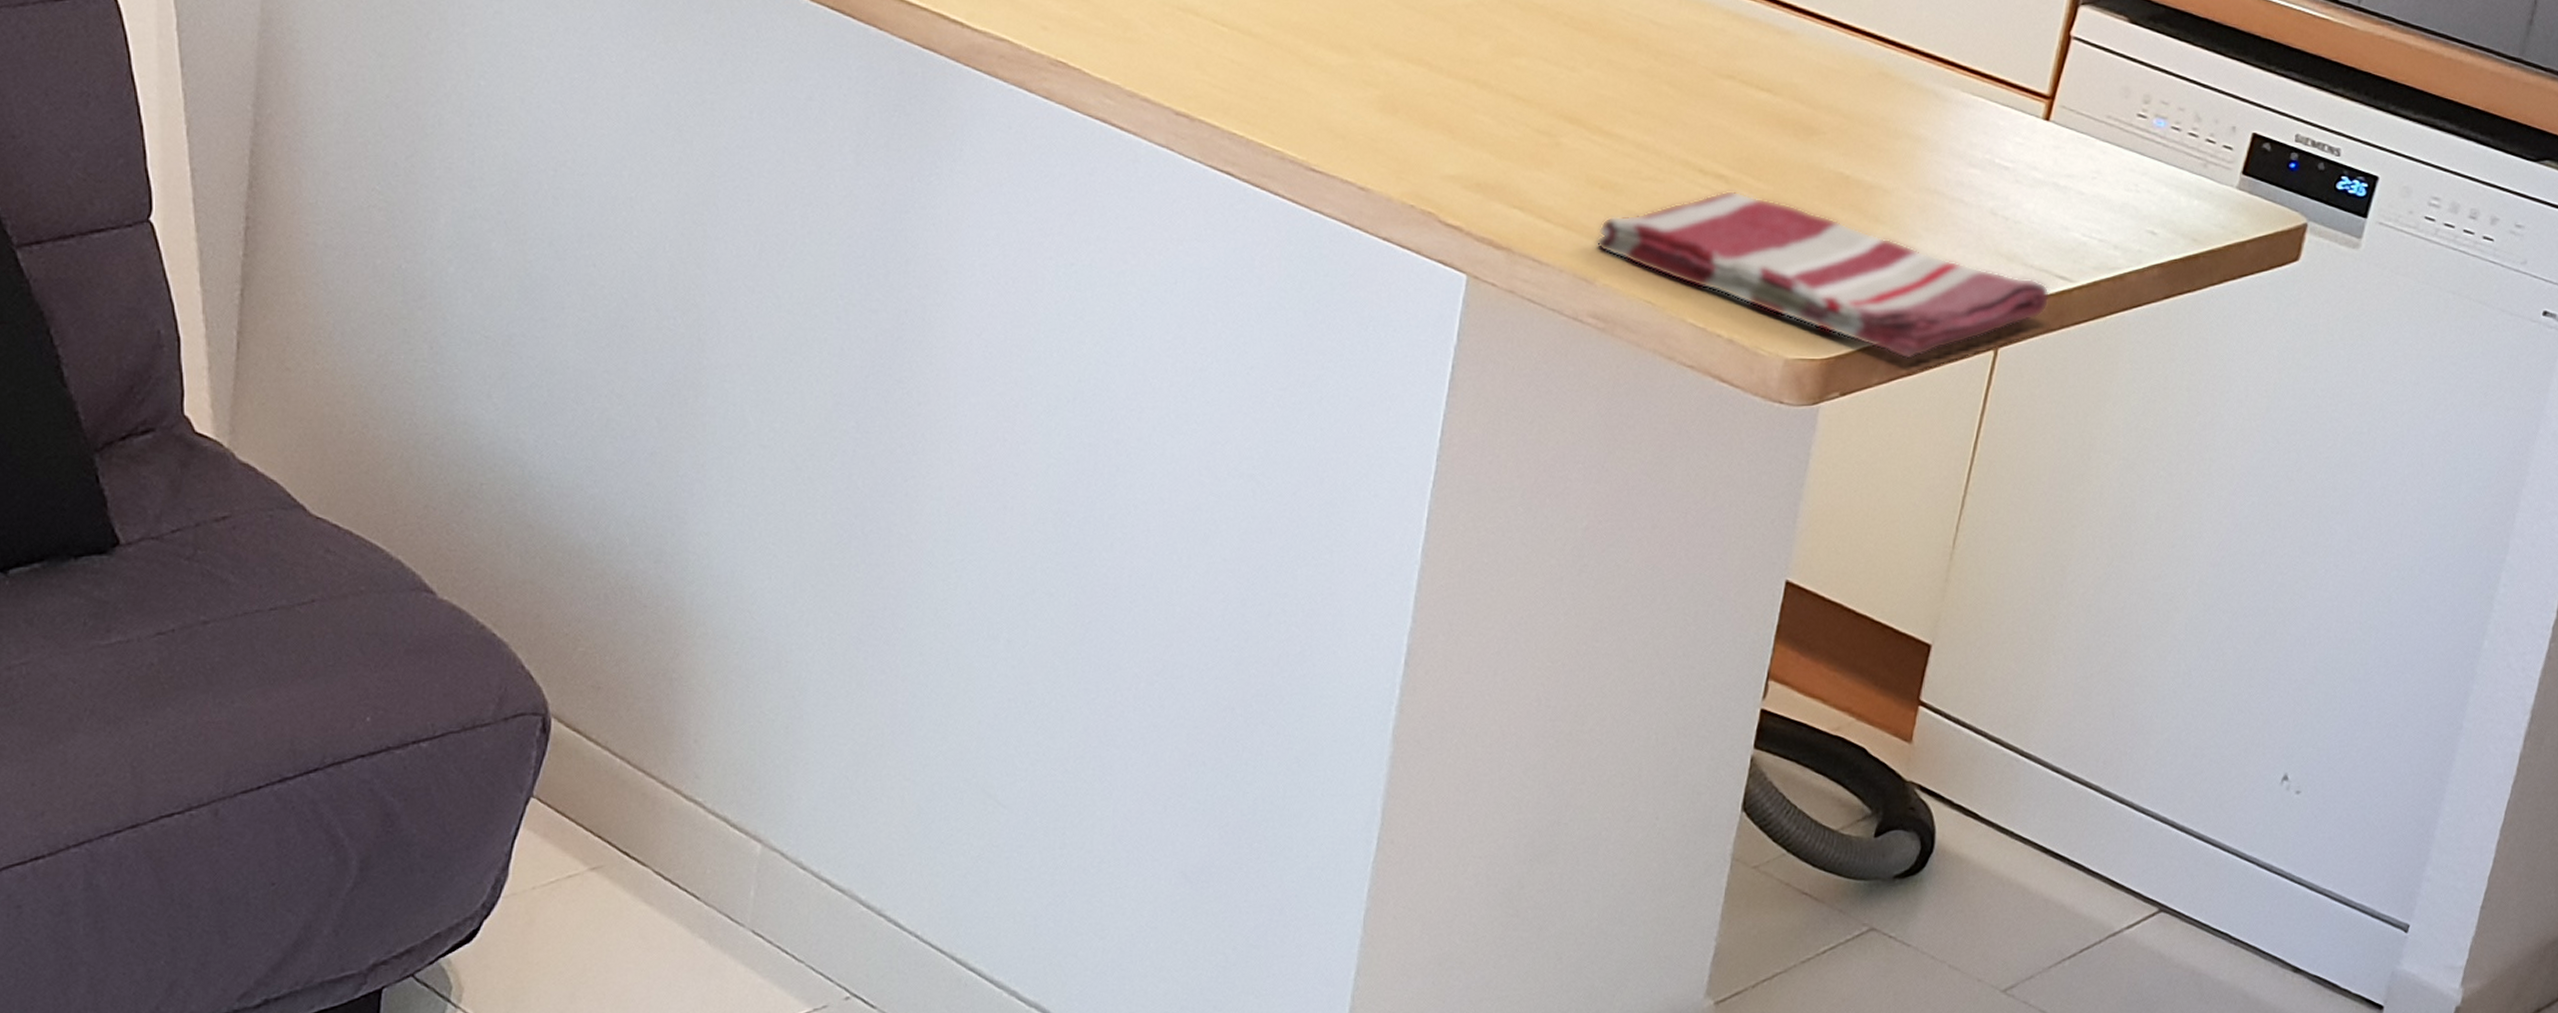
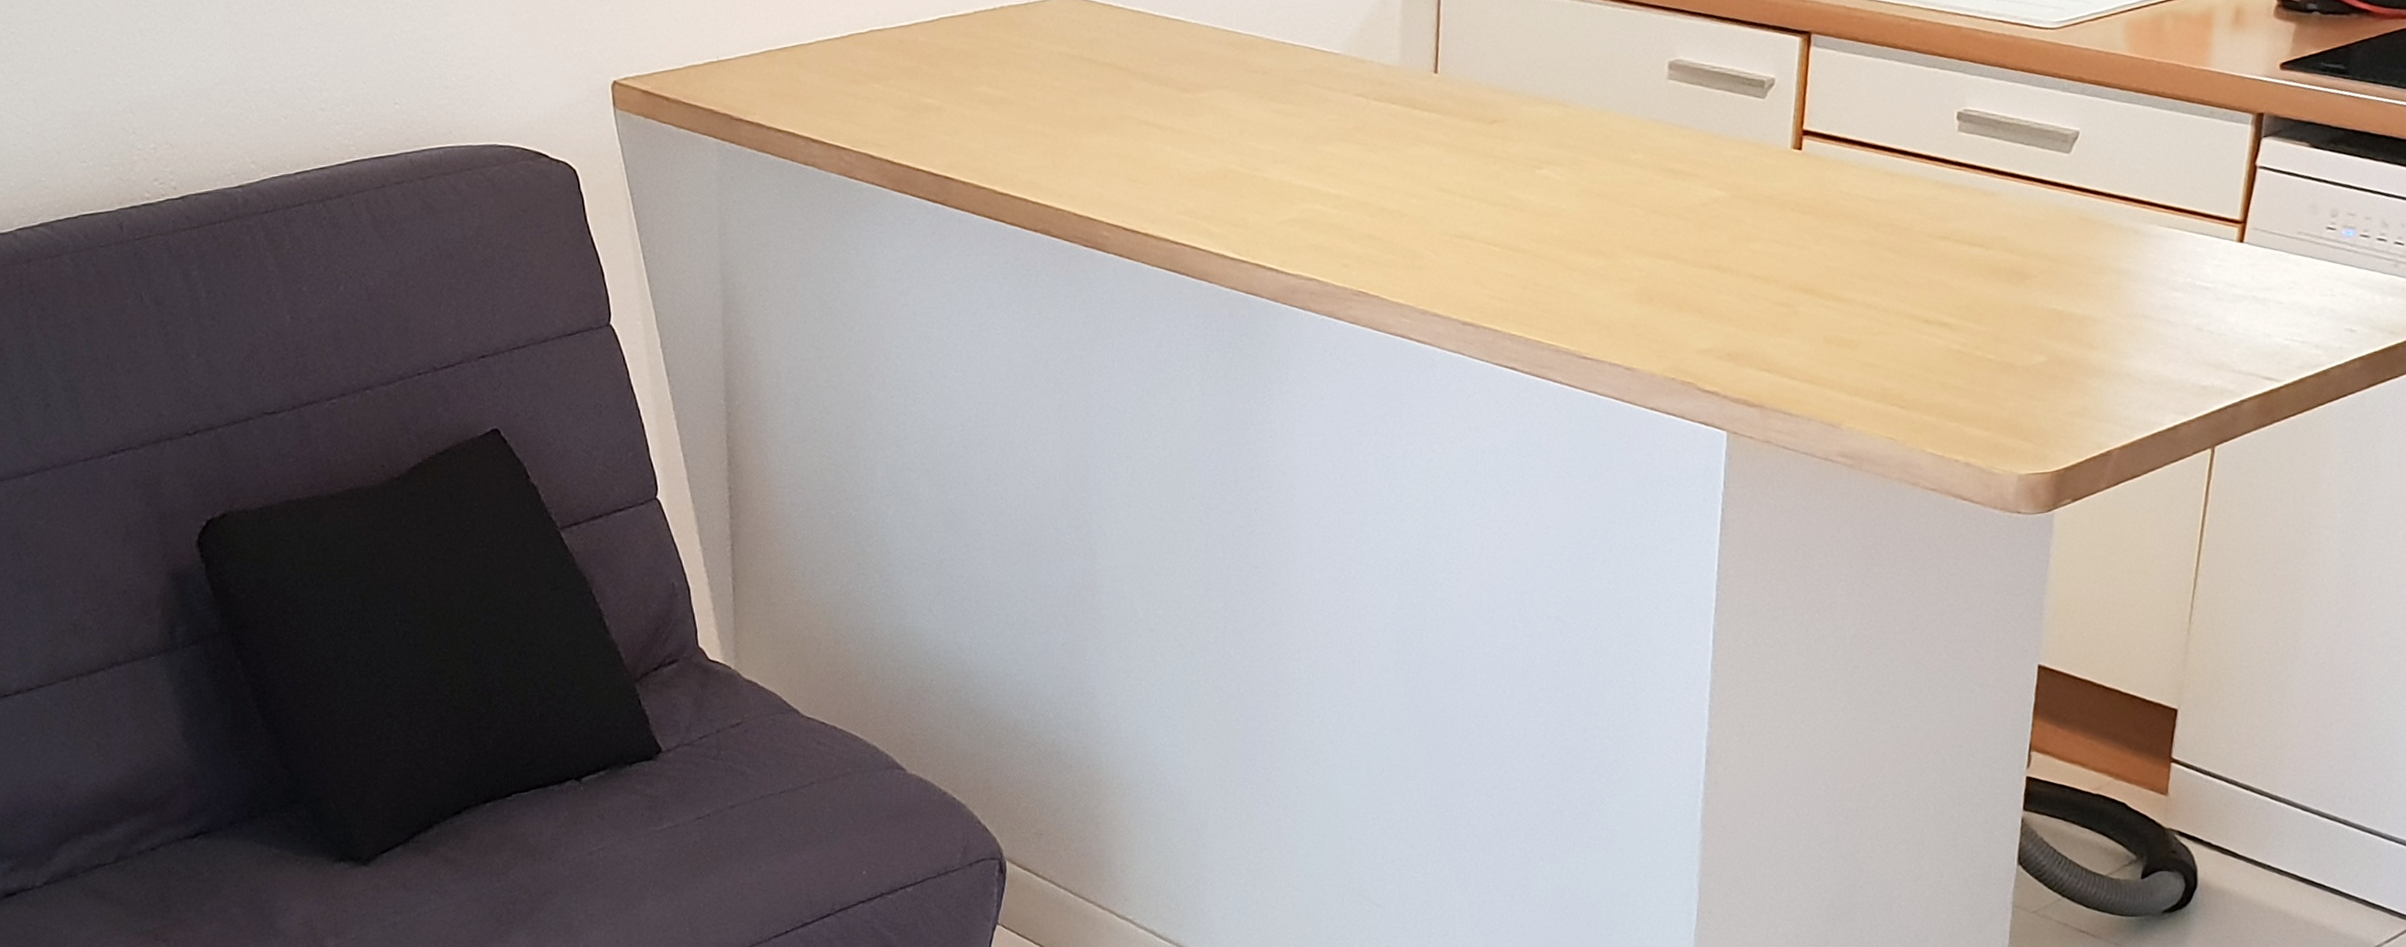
dish towel: present [1596,190,2051,360] -> none [1838,334,2260,465]

